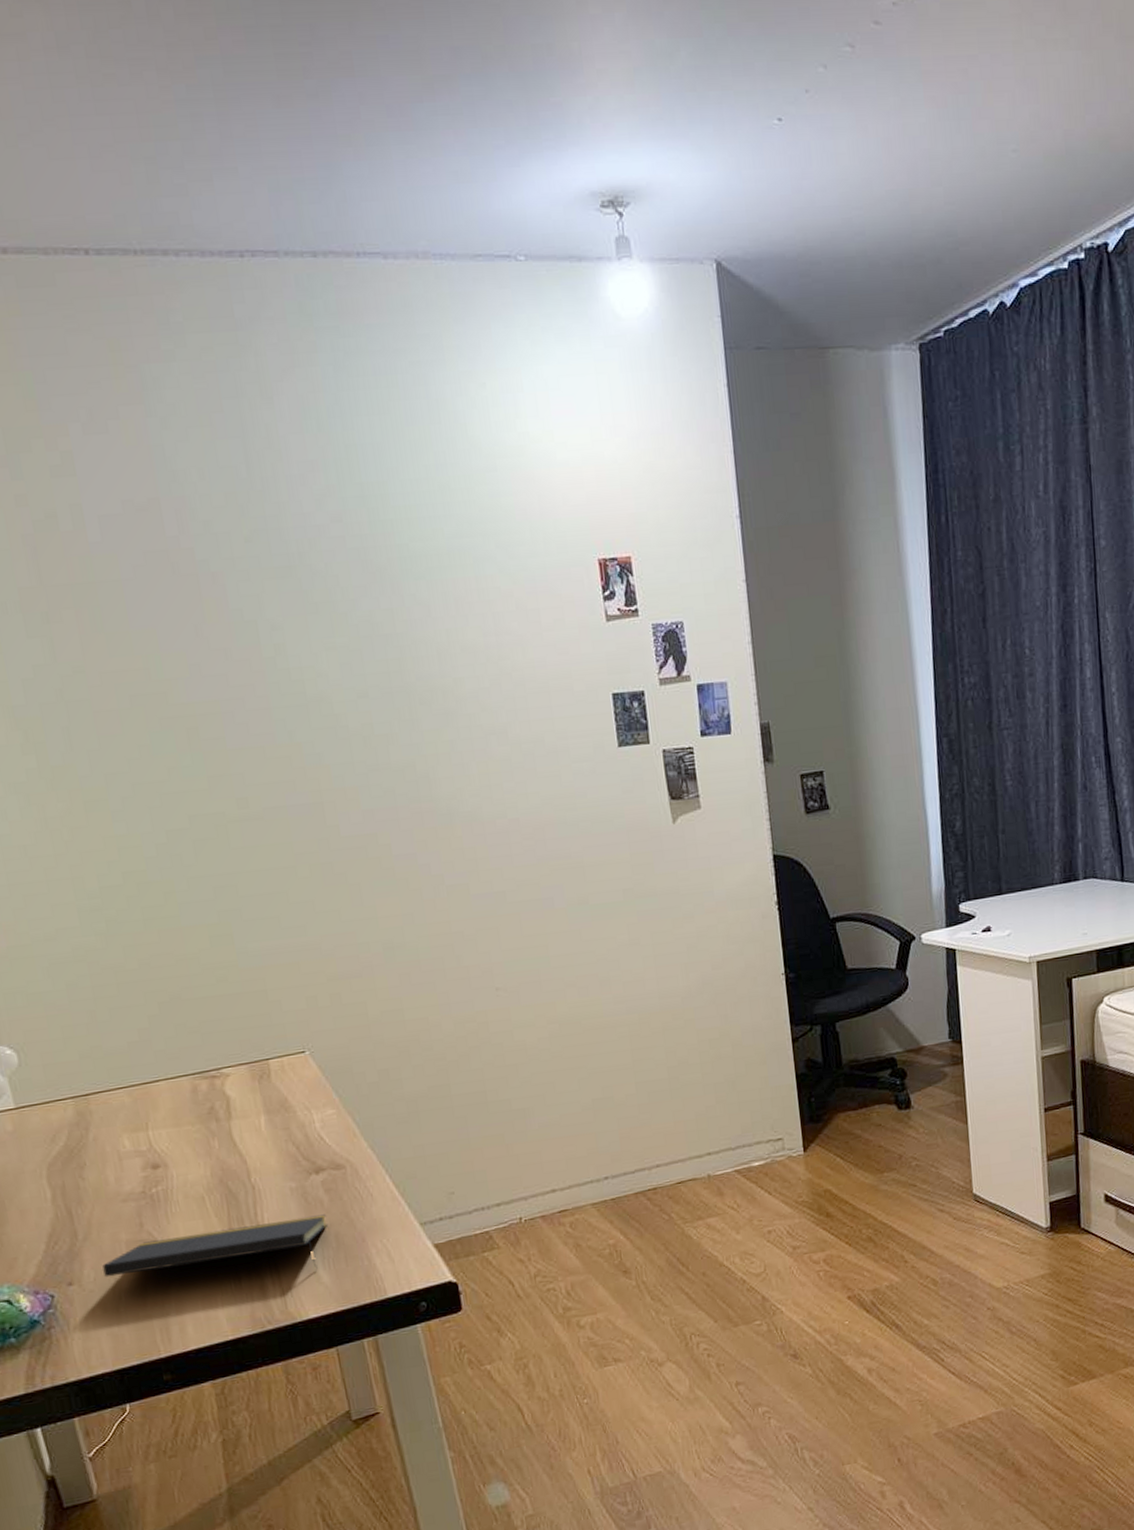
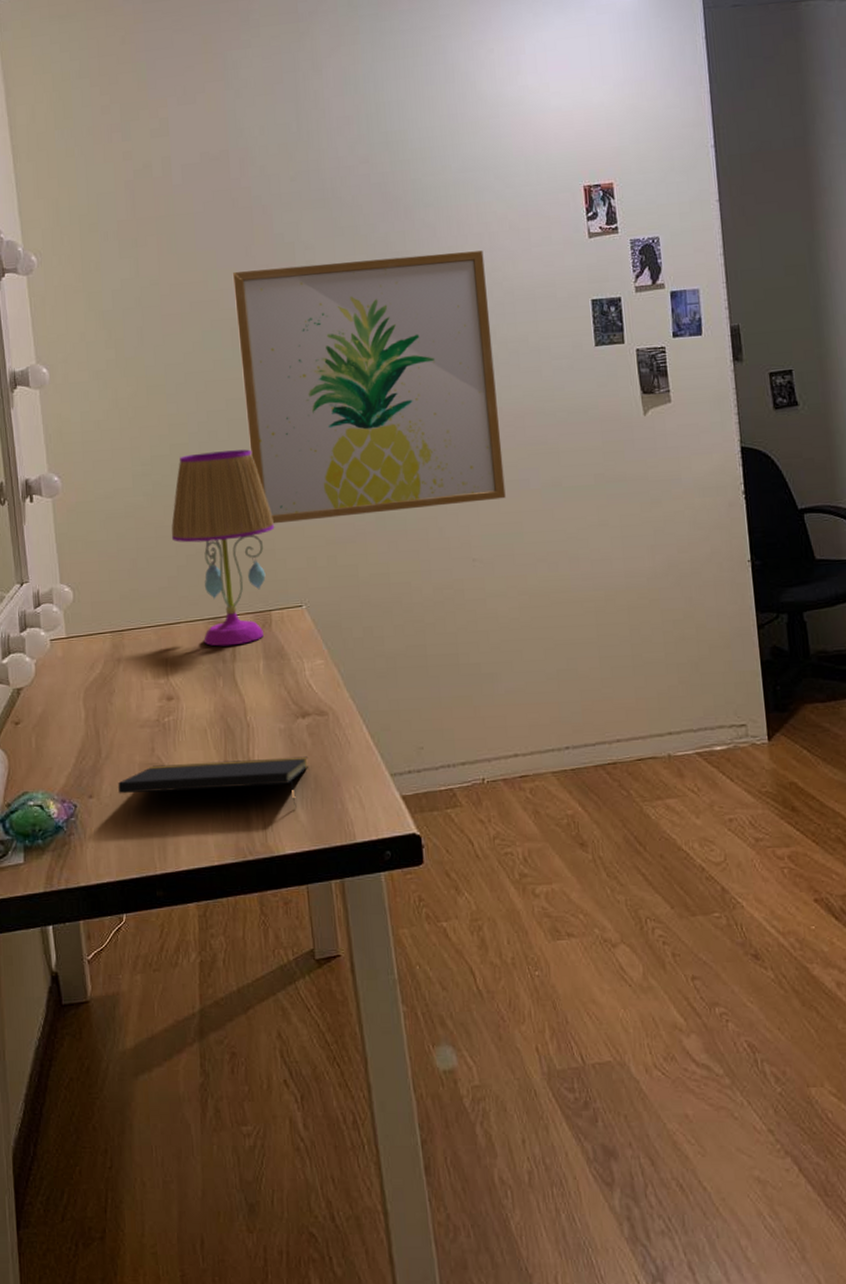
table lamp: none [135,875,265,1104] -> present [171,449,275,647]
wall art: none [180,634,529,961] -> present [232,250,506,524]

